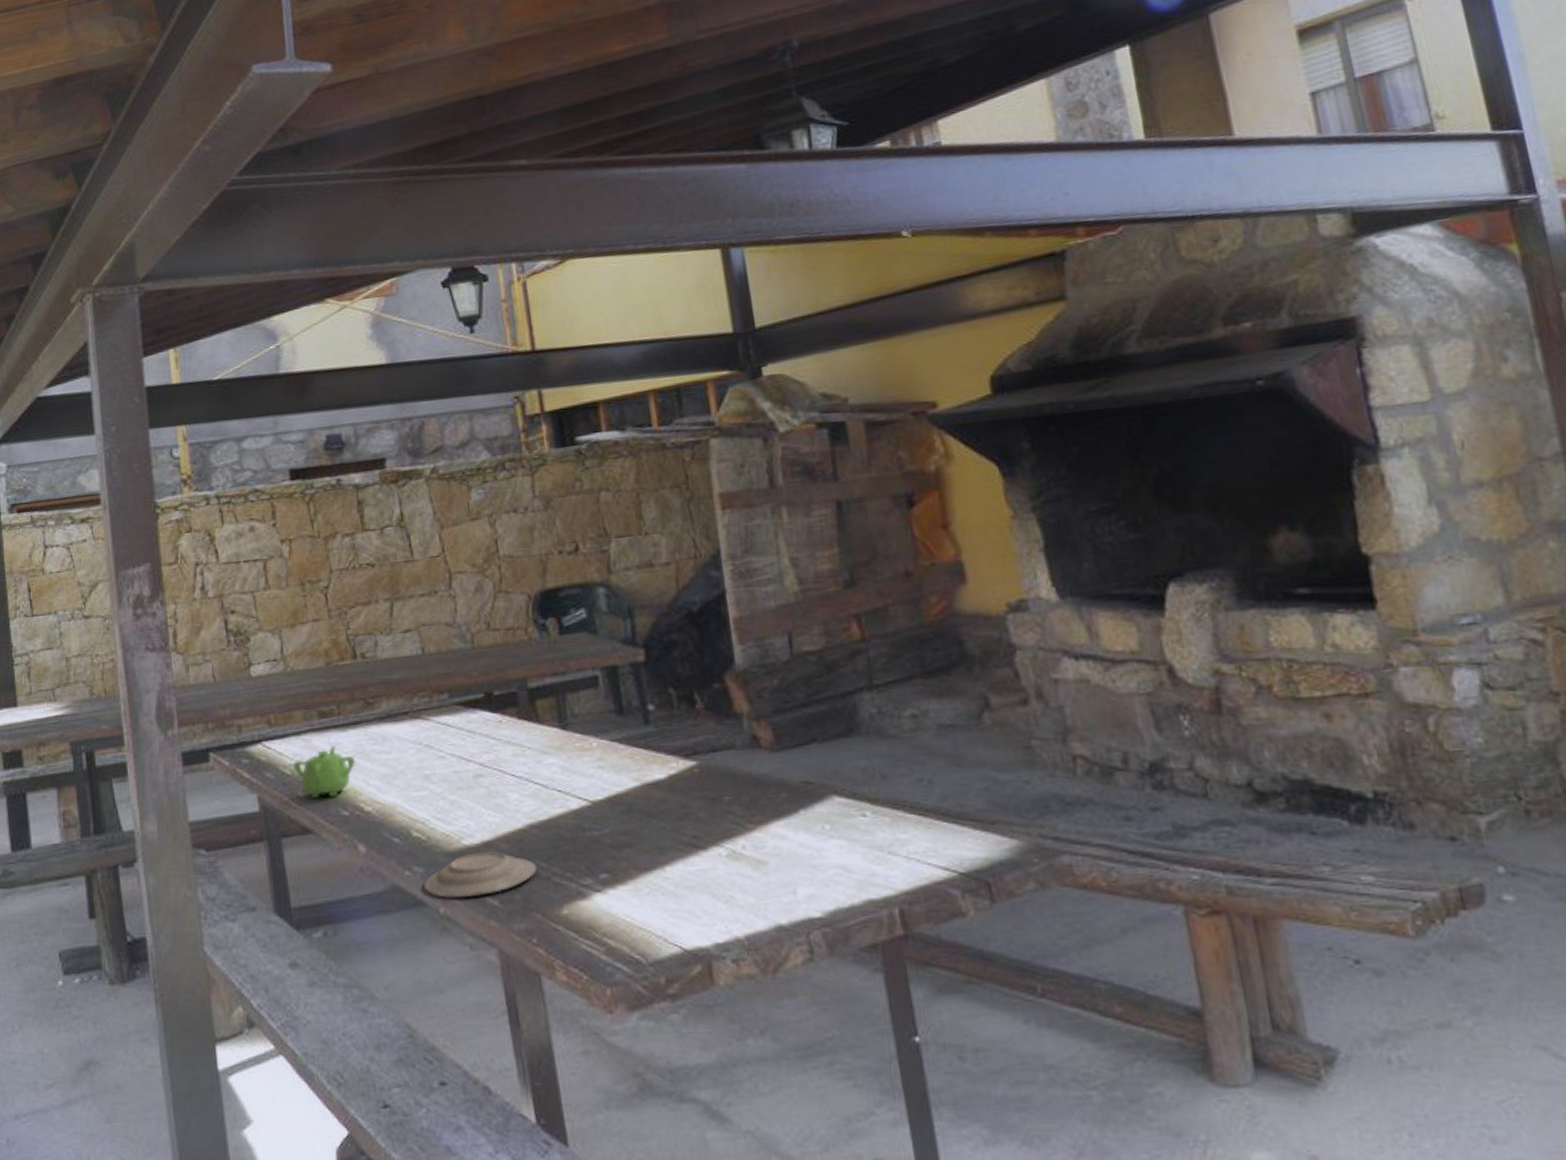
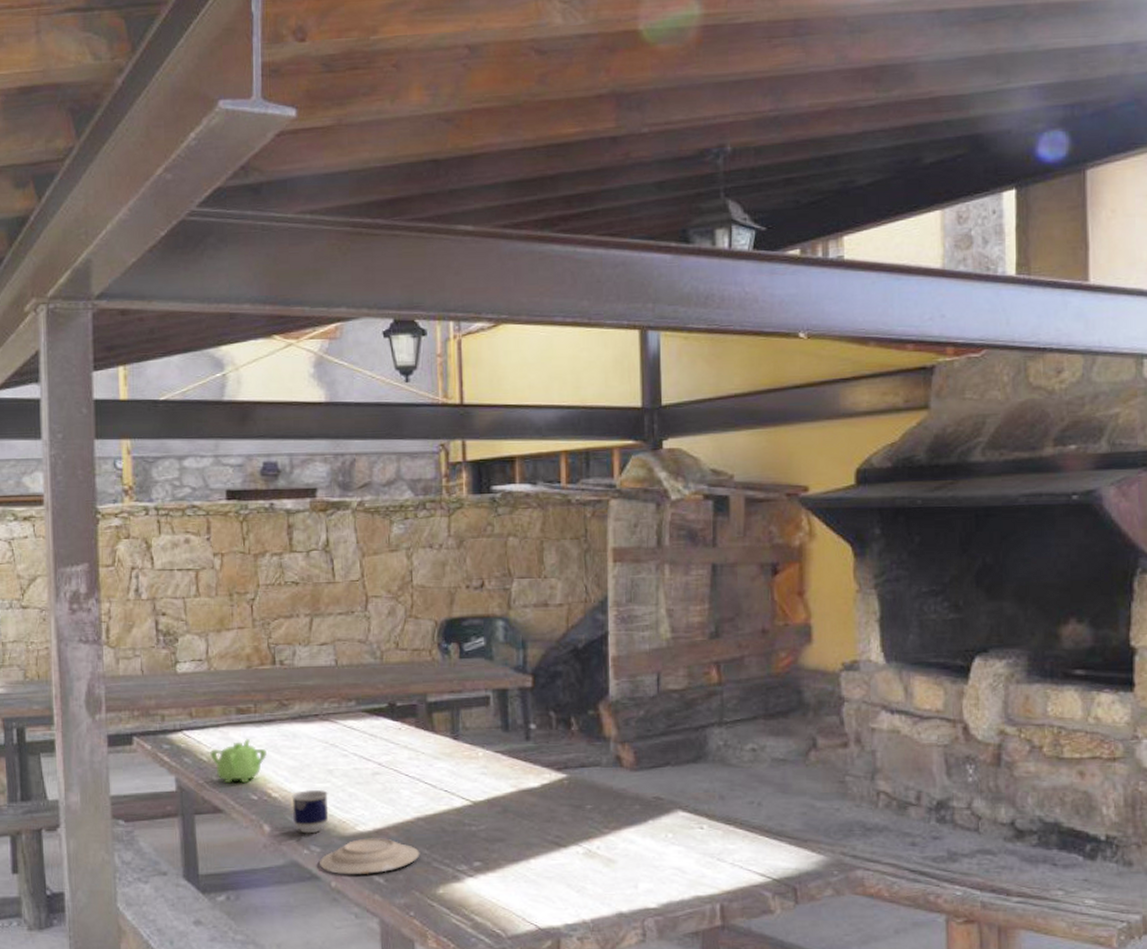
cup: none [386,798,430,852] -> present [292,789,329,834]

